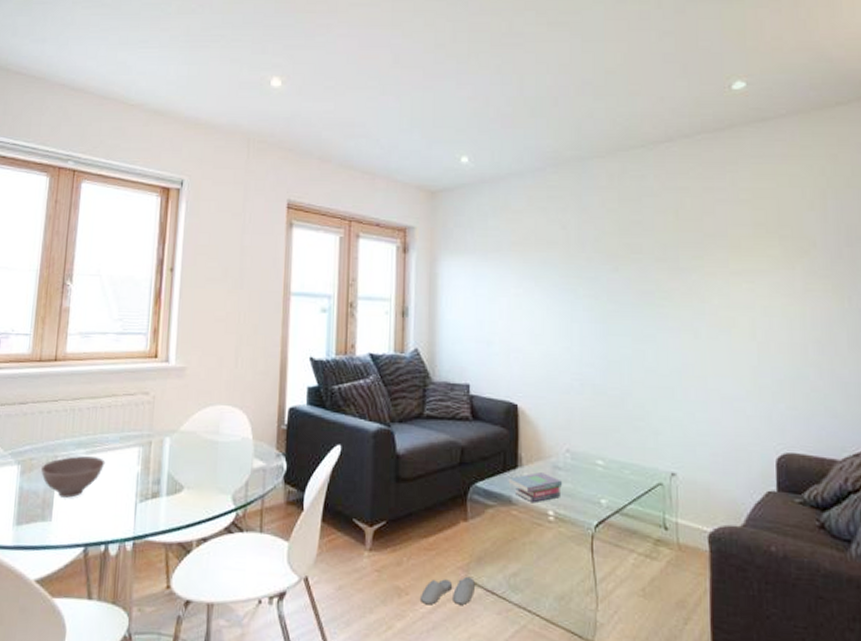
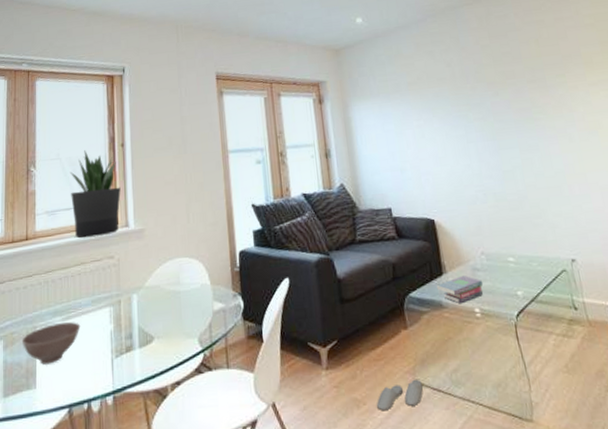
planter: none [108,270,165,369] -> present [70,150,121,239]

